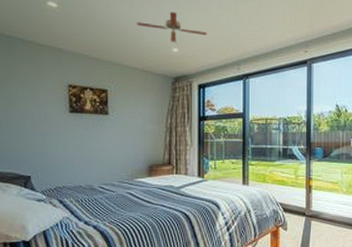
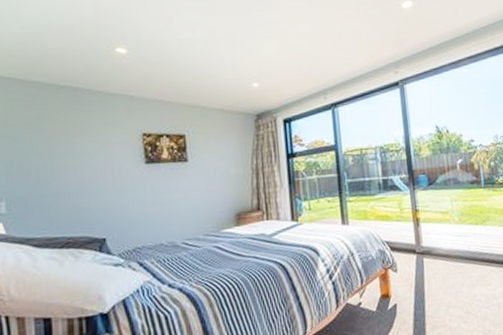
ceiling fan: present [136,12,207,44] -> none [212,46,288,78]

